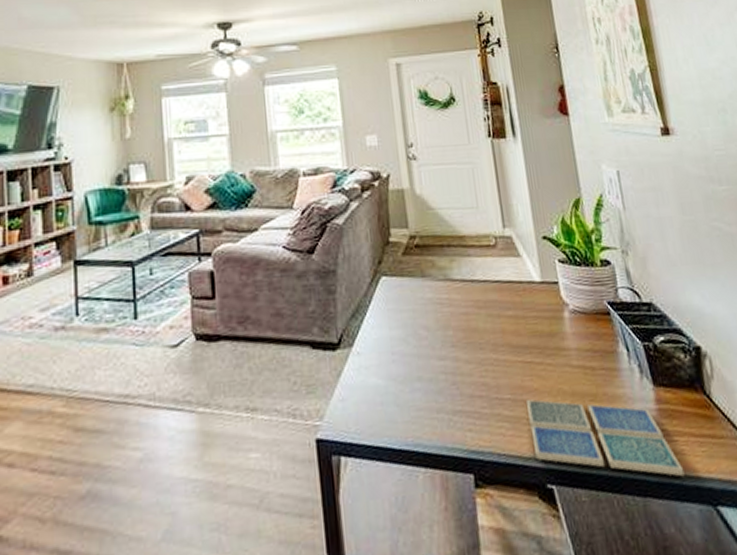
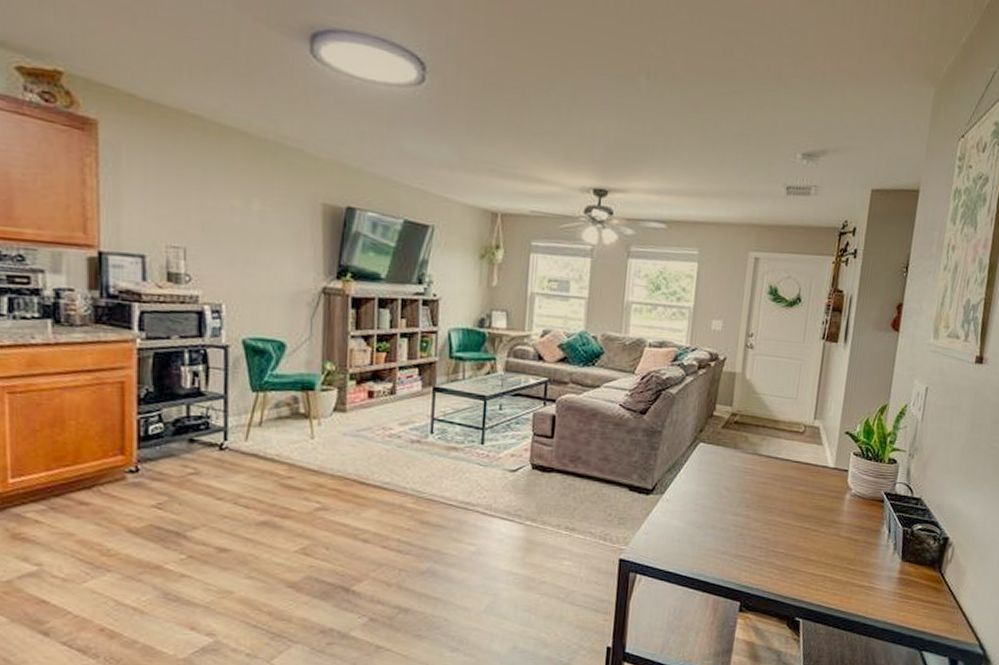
drink coaster: present [527,399,685,477] -> none [792,556,906,628]

